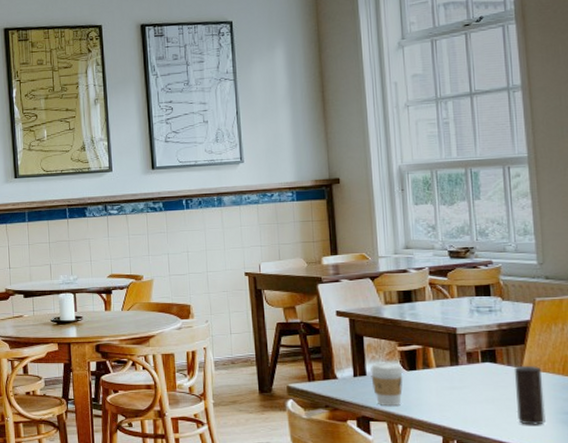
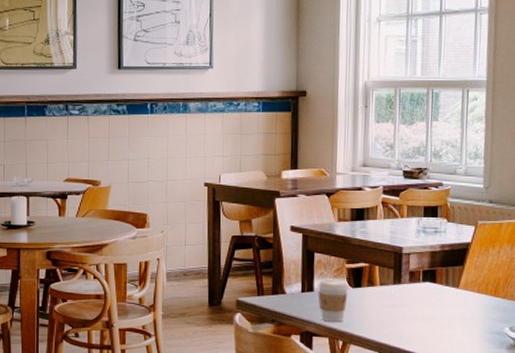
candle: present [514,365,545,425] -> none [449,285,476,344]

